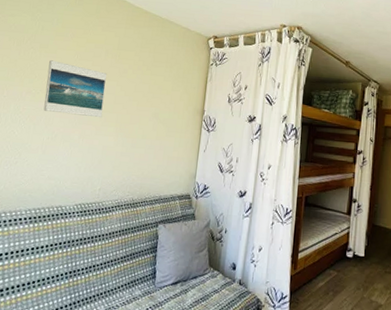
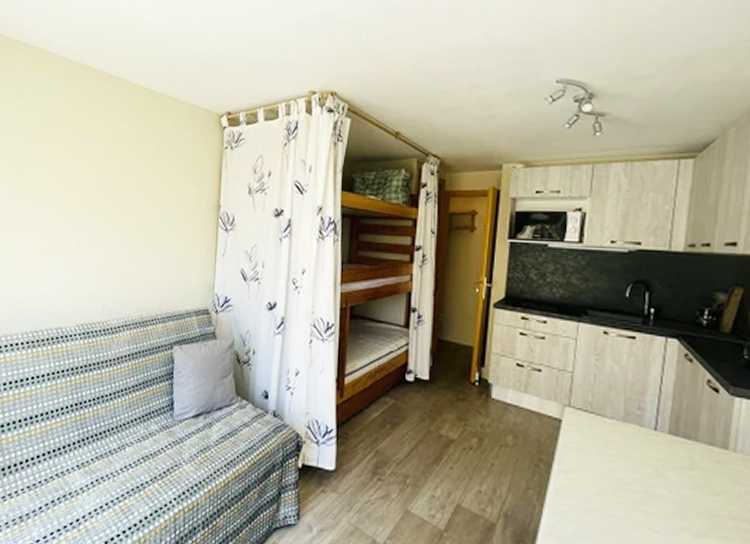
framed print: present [43,60,107,118] -> none [33,156,103,222]

